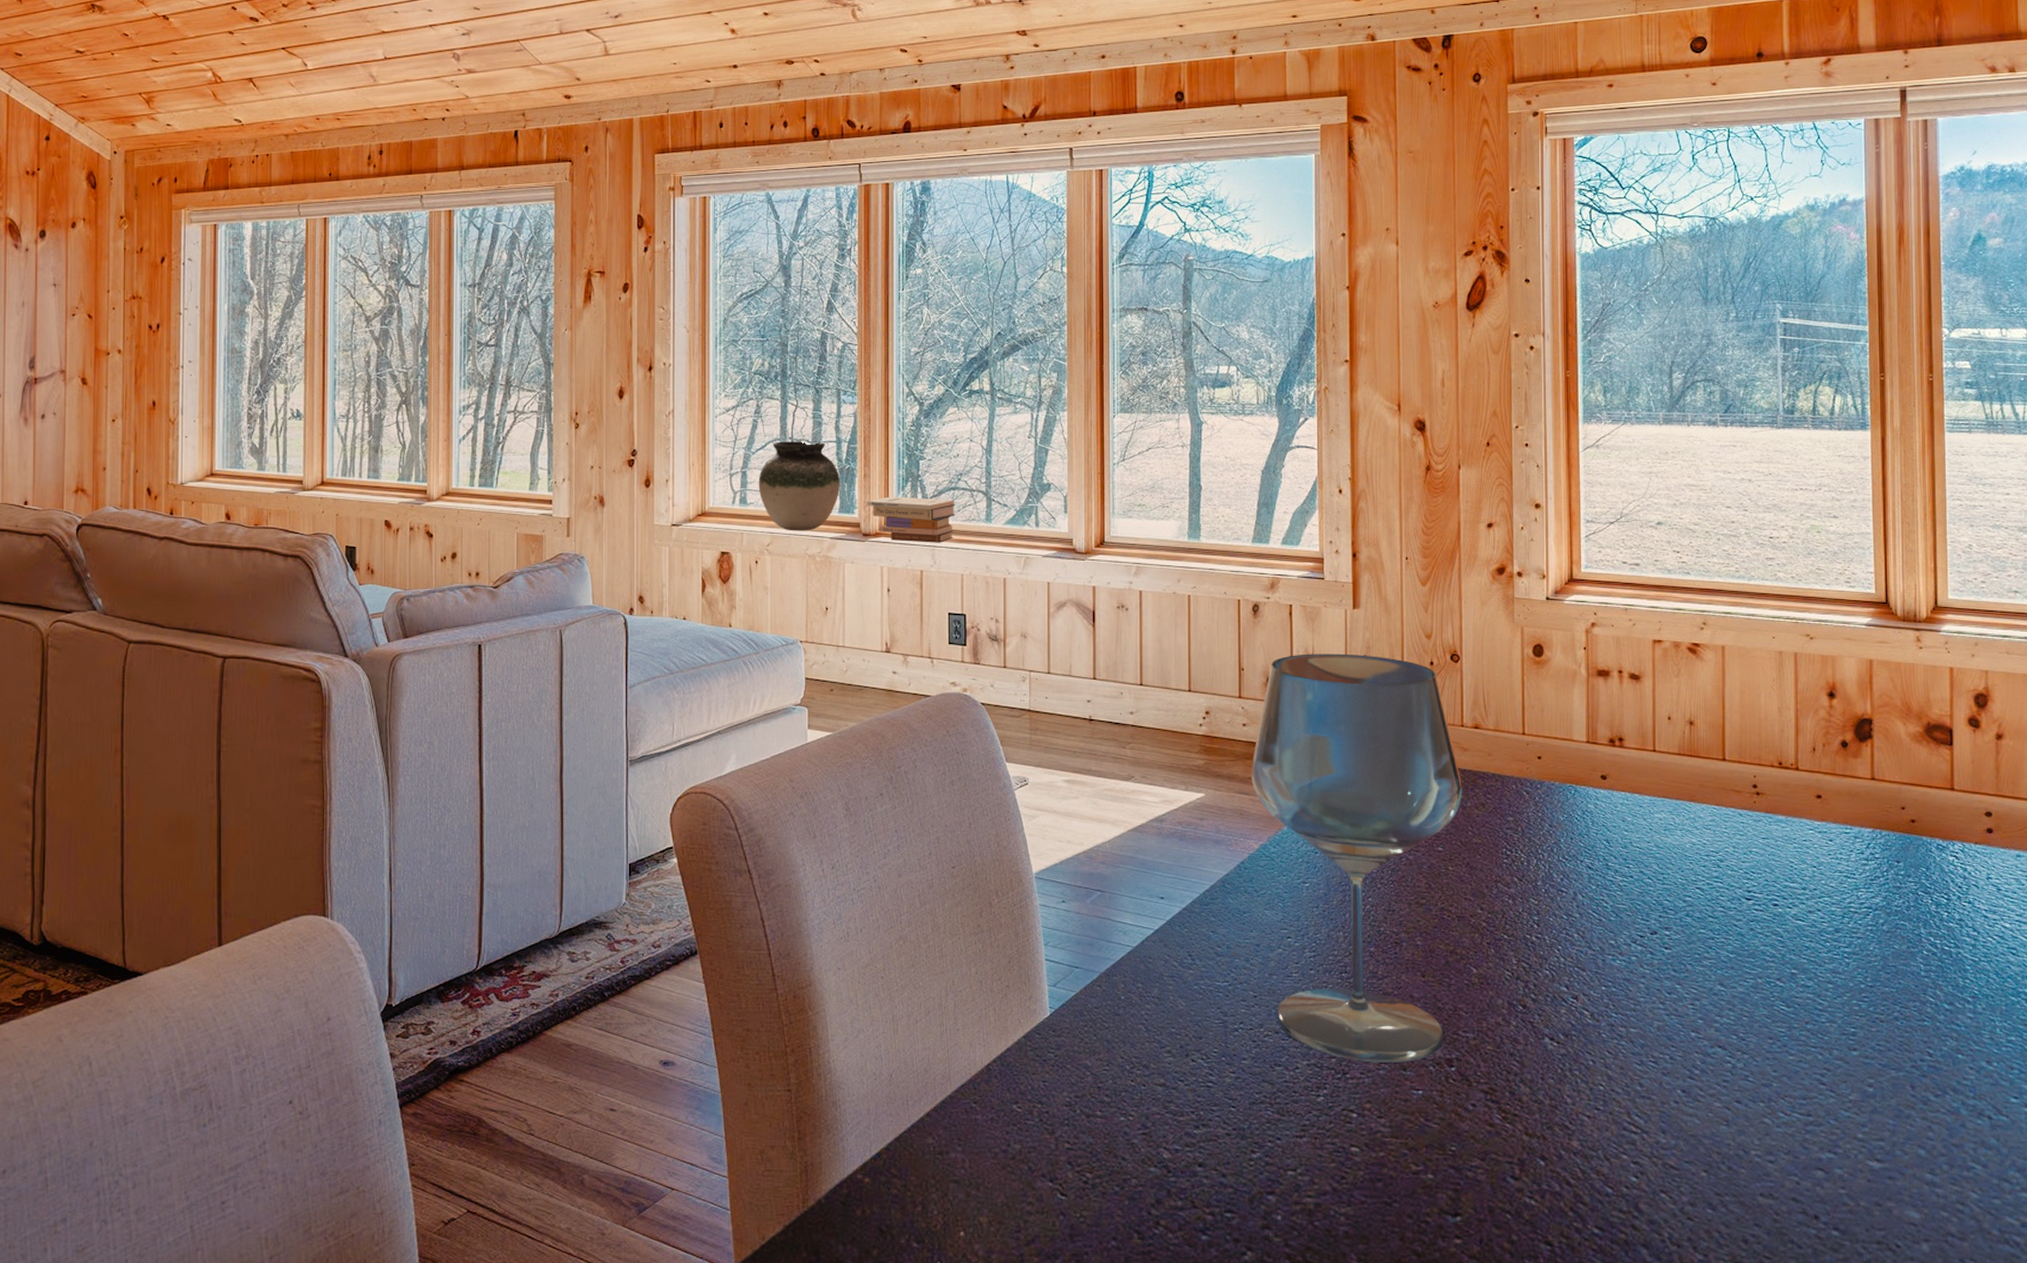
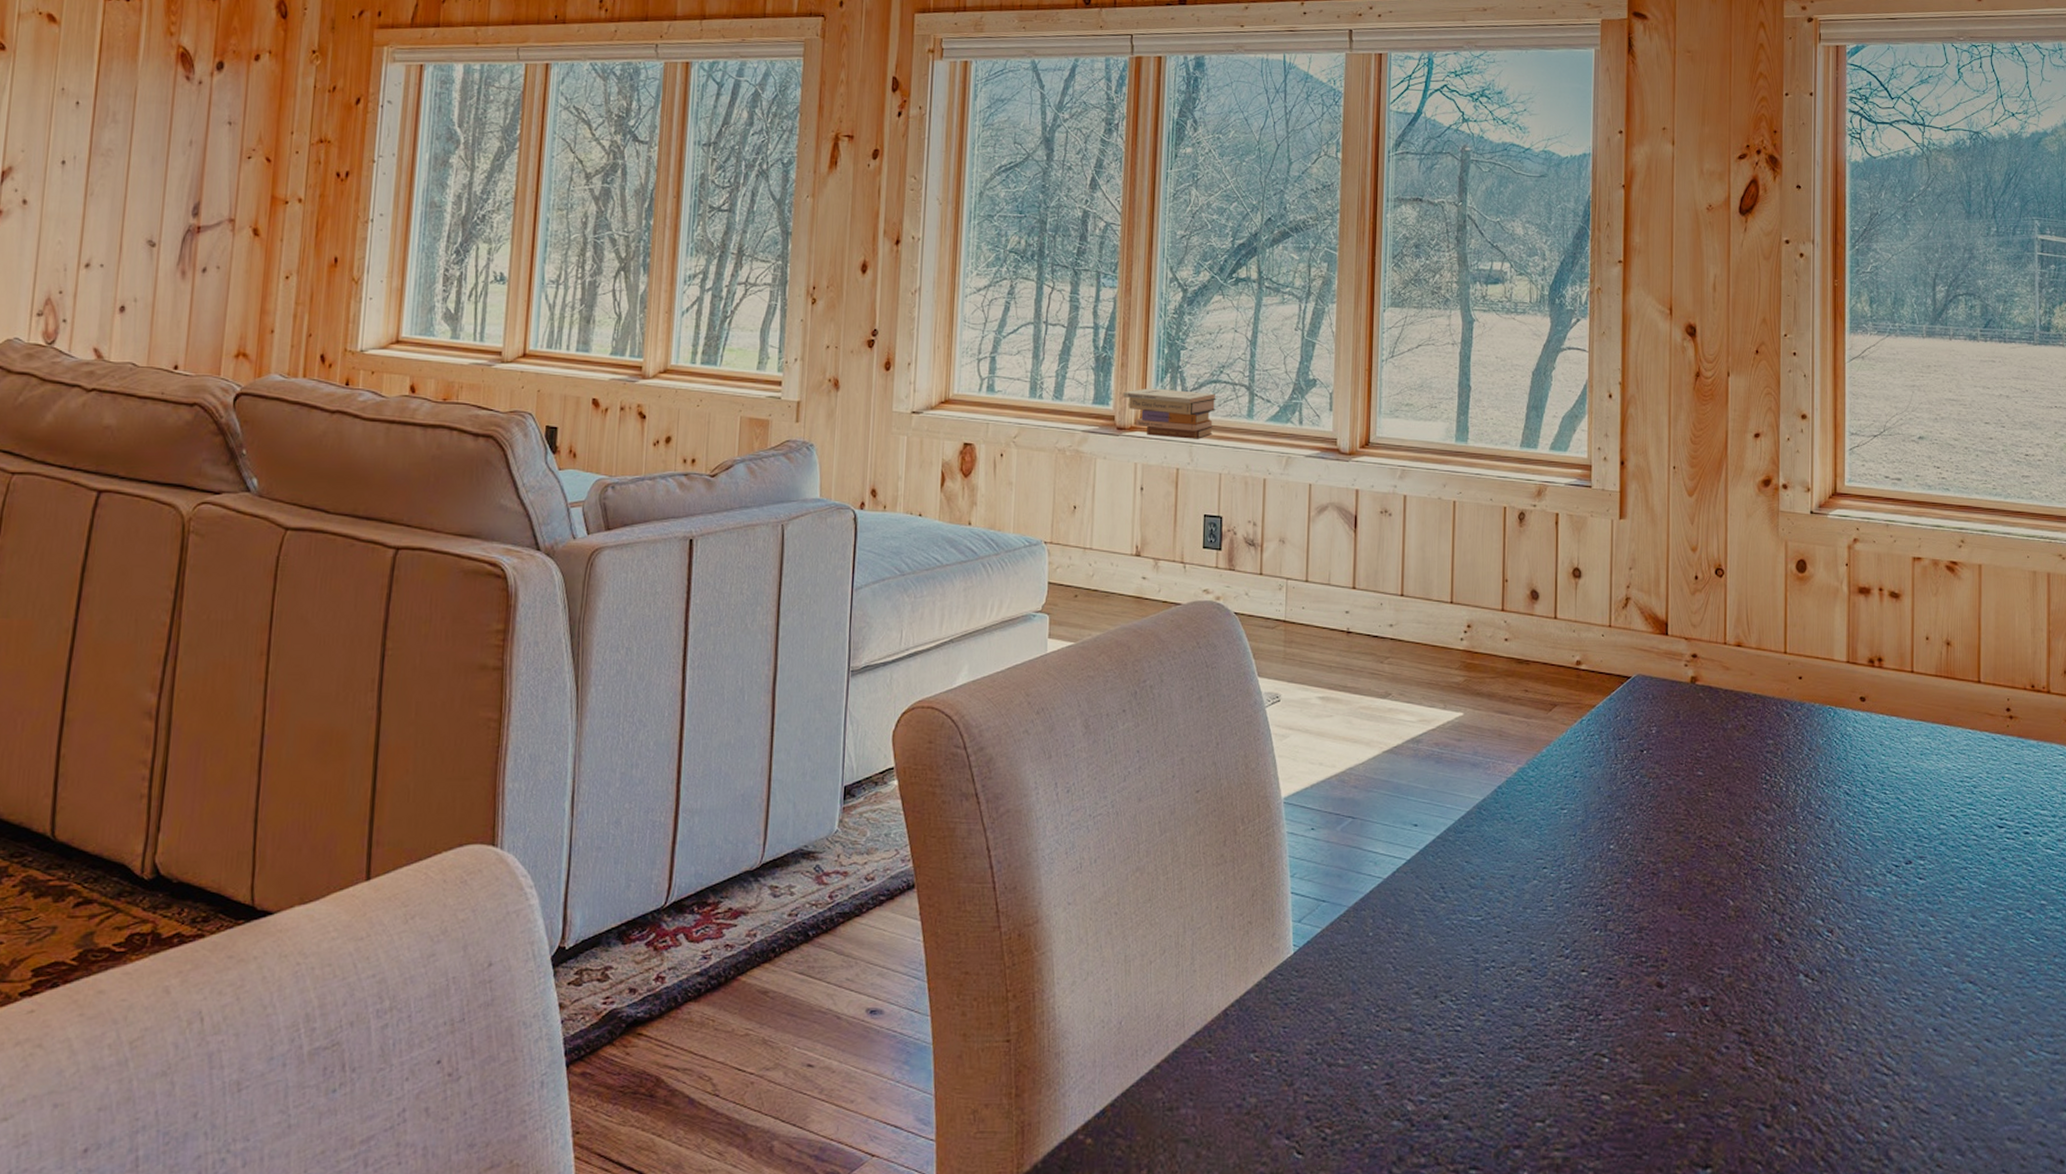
vase: present [758,441,841,531] -> none [1007,325,1096,423]
wine glass: present [1251,653,1462,1063] -> none [1512,565,1723,1003]

